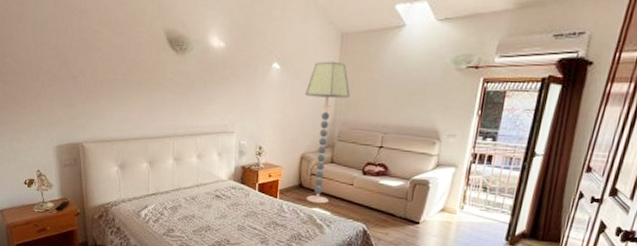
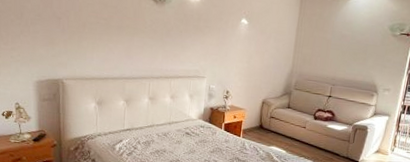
floor lamp: present [305,61,350,204] -> none [265,20,306,143]

